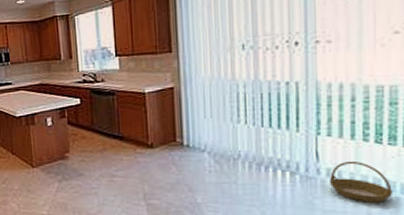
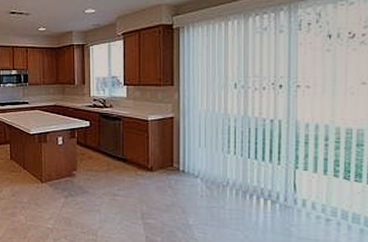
basket: present [330,160,392,202] -> none [305,193,357,233]

